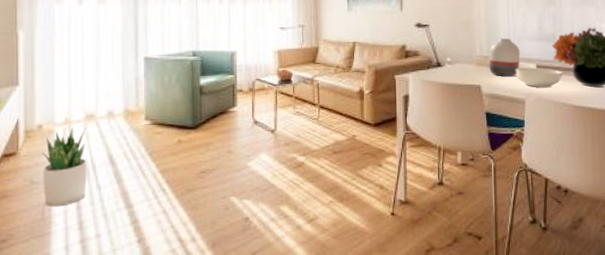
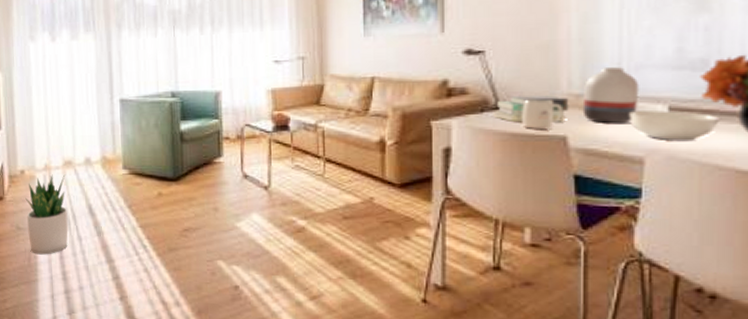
books: none [436,57,481,76] -> present [494,95,569,122]
mug: none [453,59,478,81] -> present [522,99,564,130]

